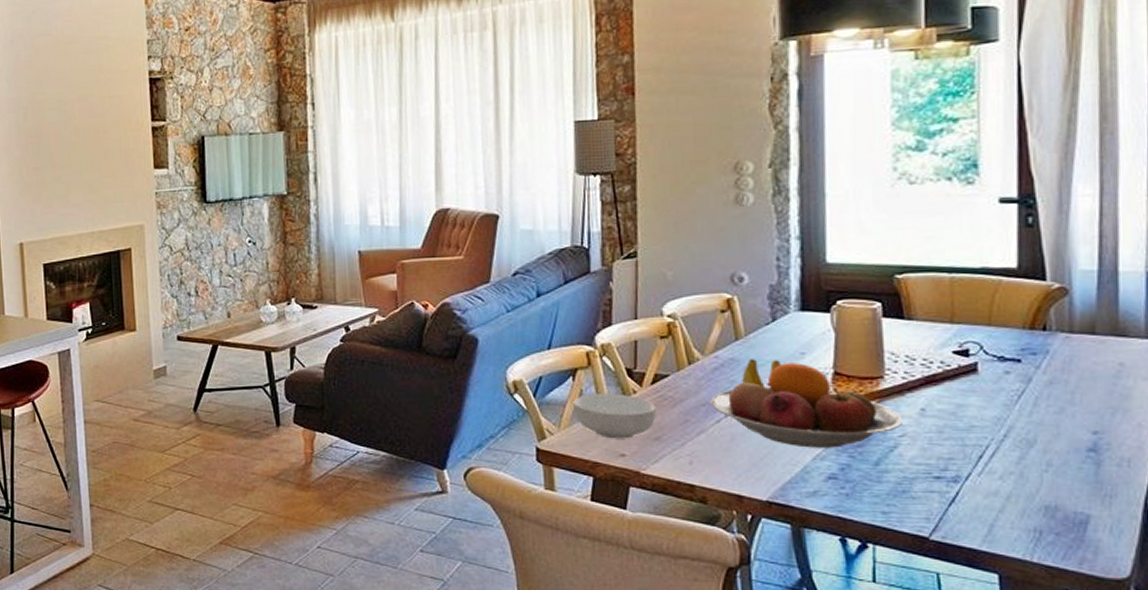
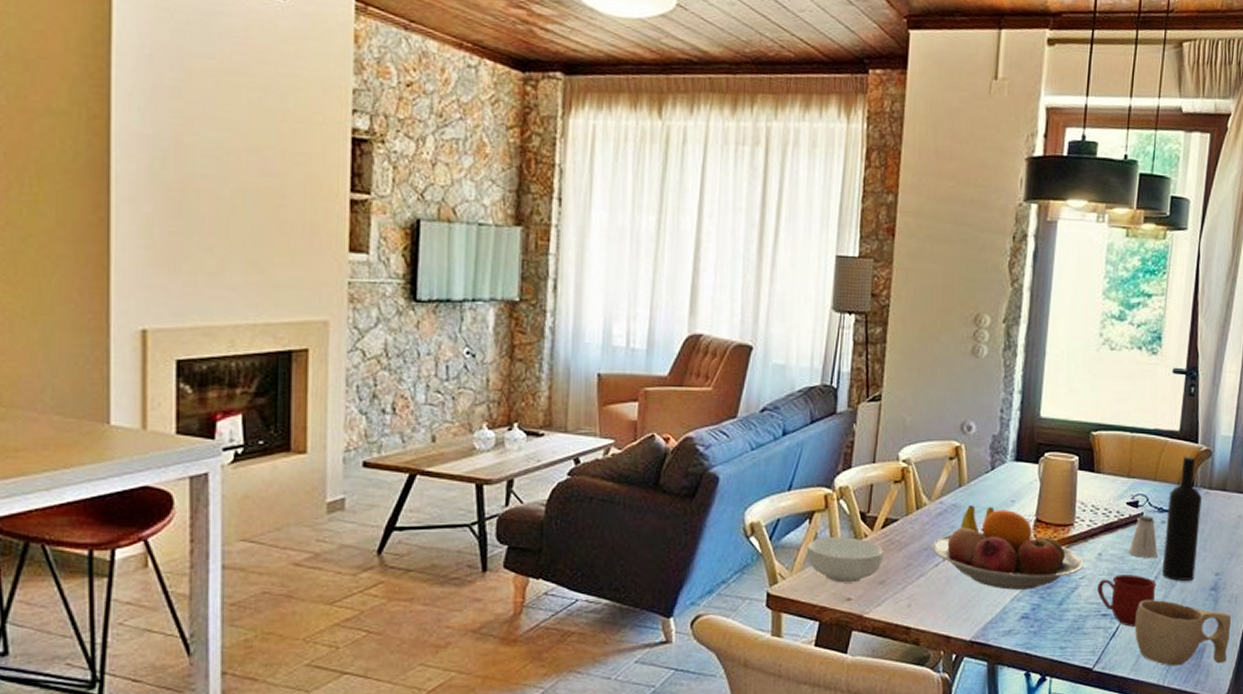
mug: none [924,432,1007,492] -> present [1097,574,1157,627]
saltshaker: none [962,365,1004,413] -> present [1128,515,1158,558]
cup: none [981,462,1126,540] -> present [1135,600,1232,666]
wine bottle: none [1011,295,1062,440] -> present [1162,456,1202,581]

